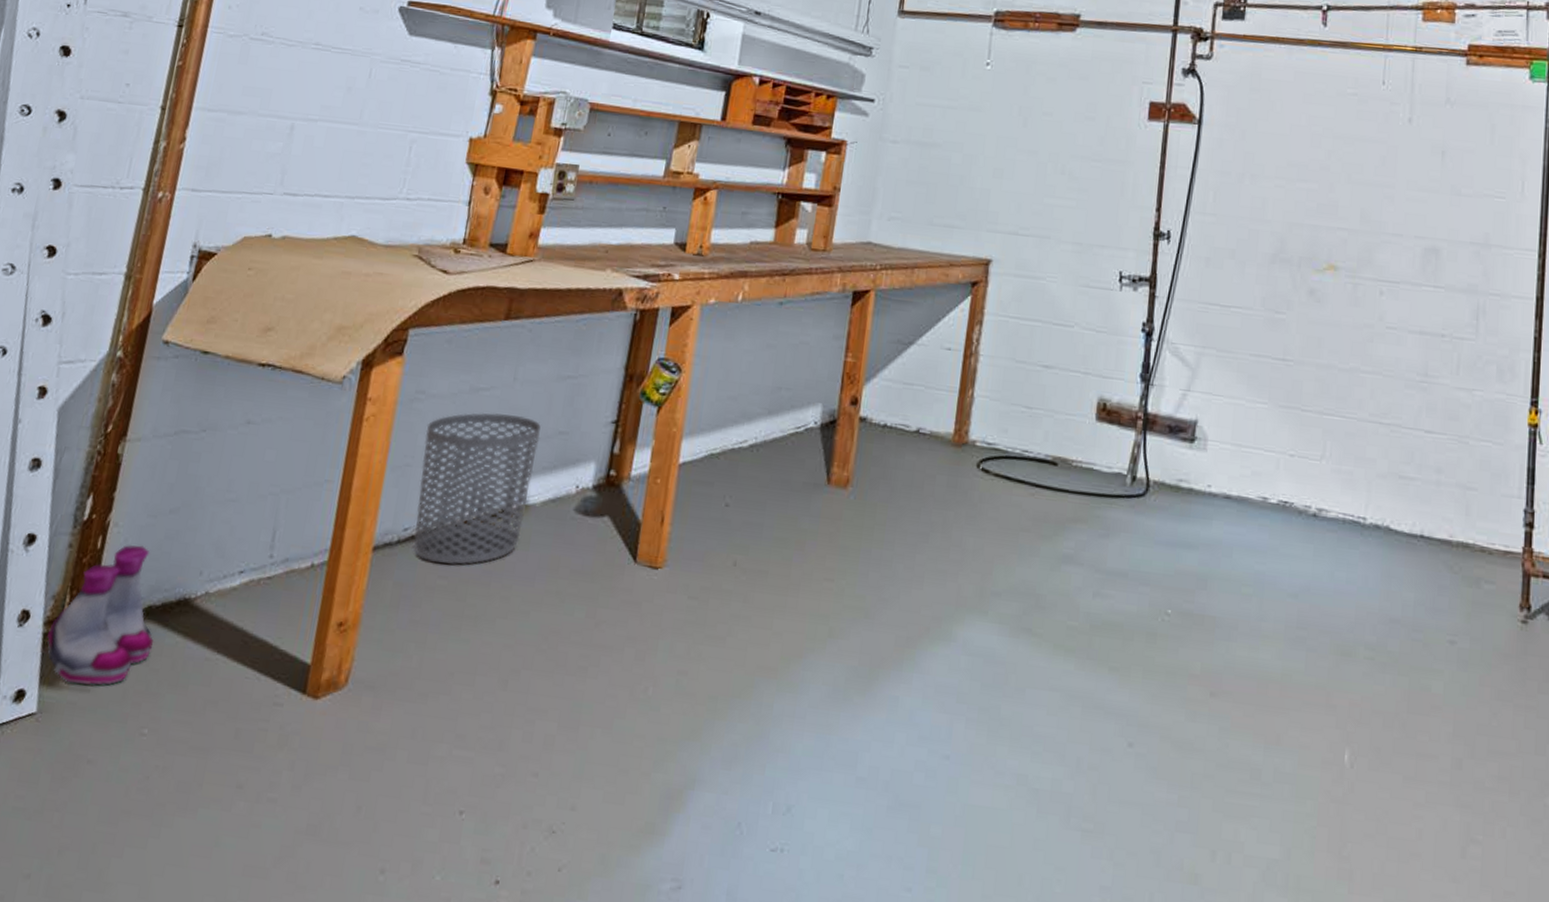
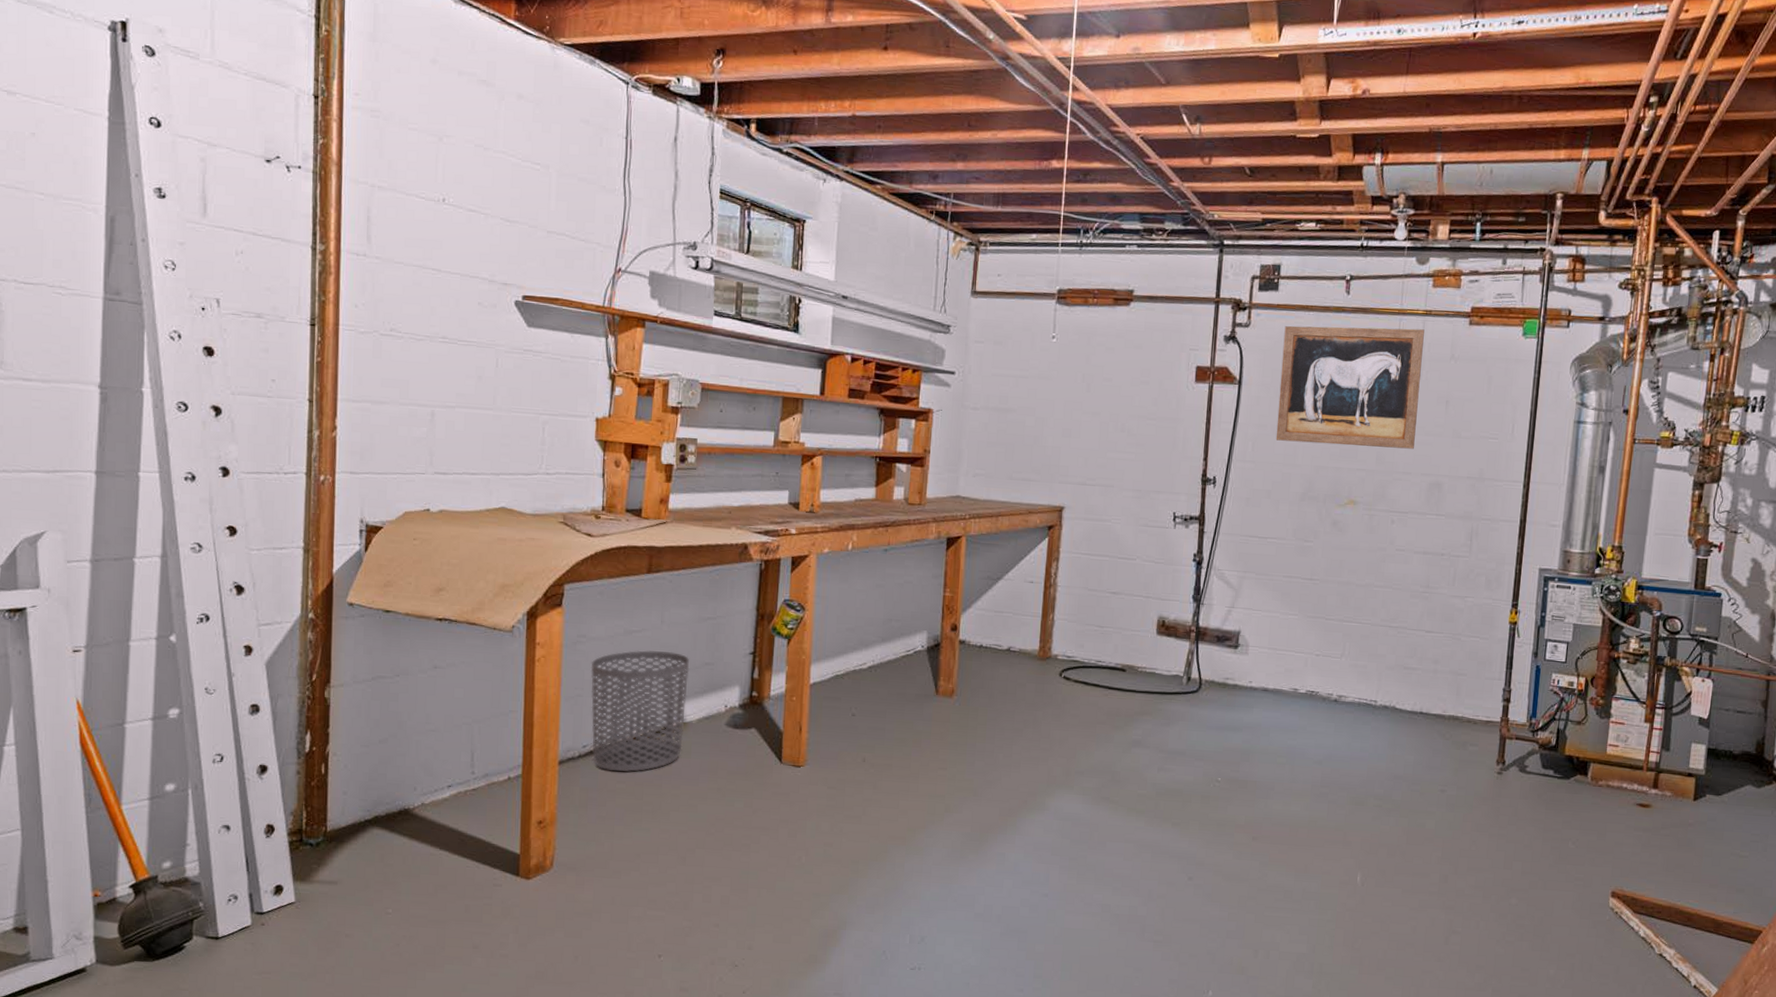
boots: present [46,545,154,686] -> none [292,769,385,879]
wall art: none [1241,59,1414,207] -> present [1275,326,1424,449]

